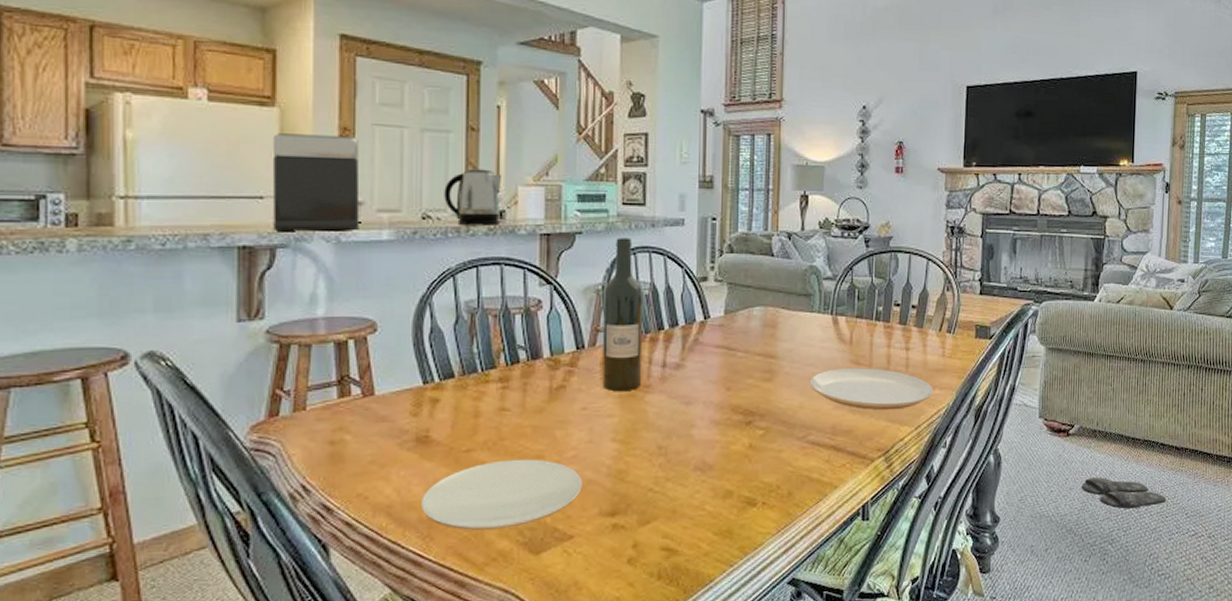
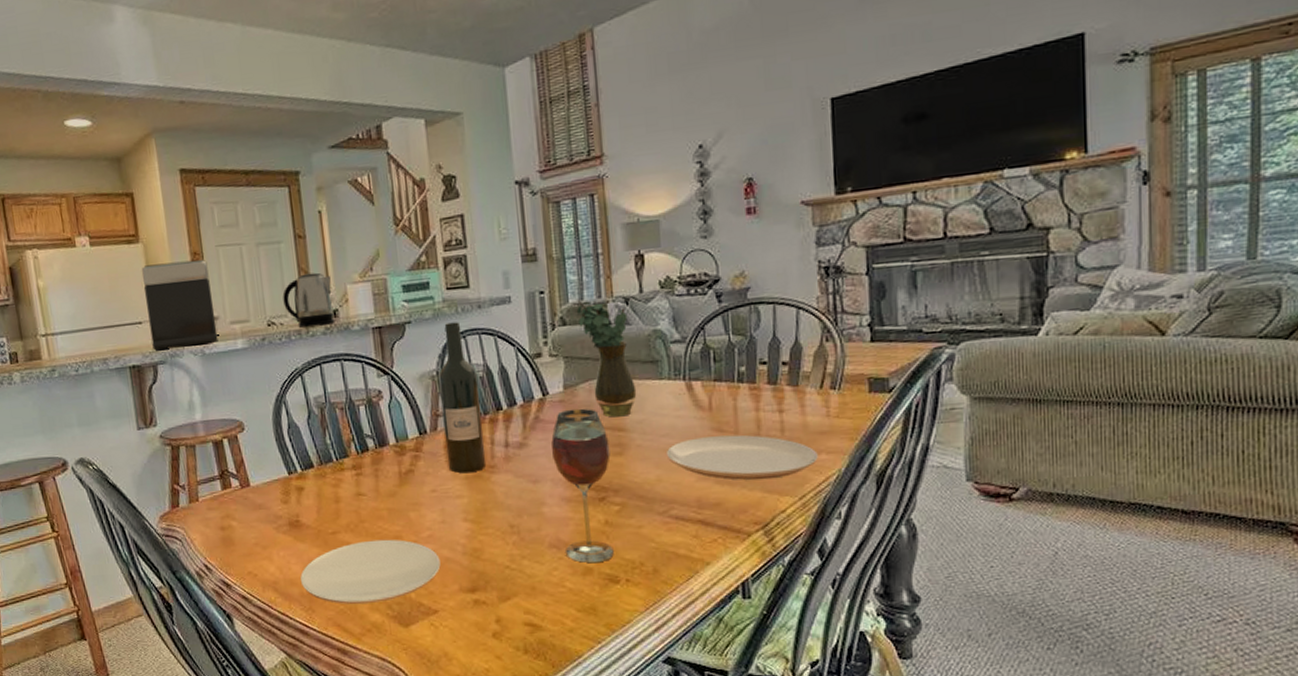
wineglass: none [707,333,761,487] -> present [551,408,614,564]
vase: none [745,229,790,345] -> present [577,299,637,417]
slippers: present [1082,477,1167,509] -> none [1036,550,1171,588]

